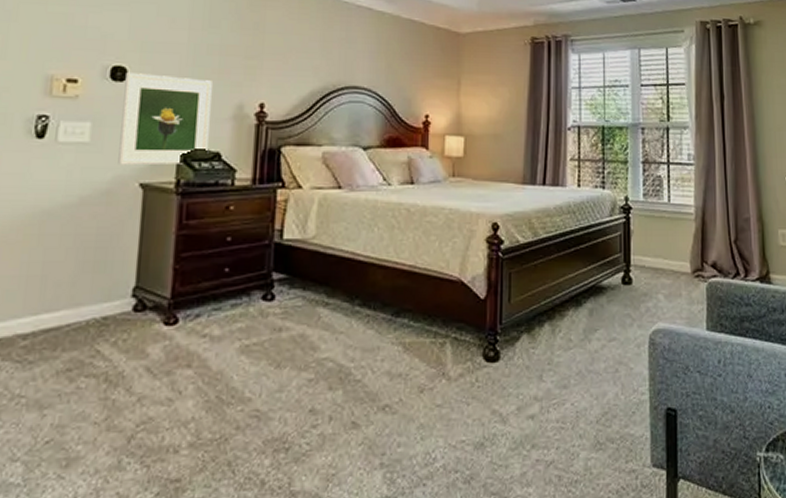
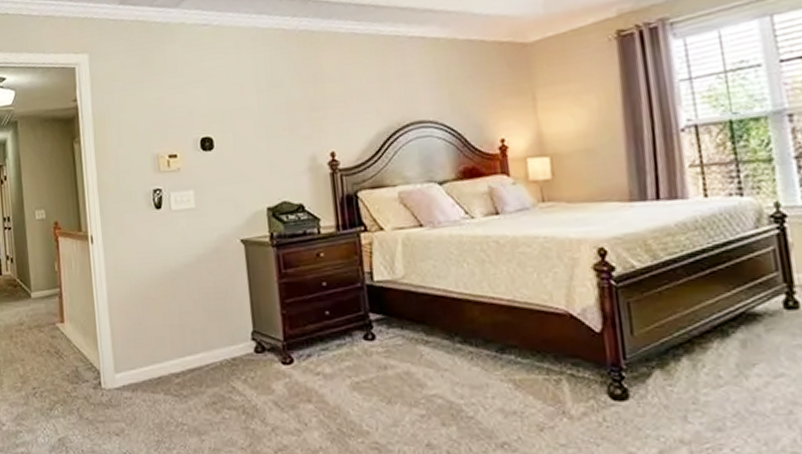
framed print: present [118,73,212,166] -> none [213,137,291,225]

